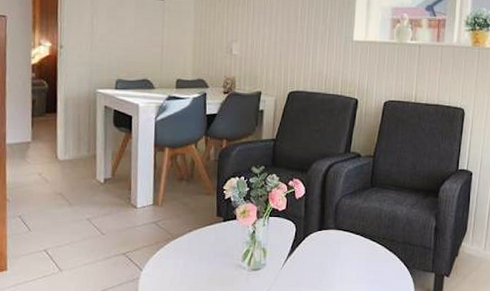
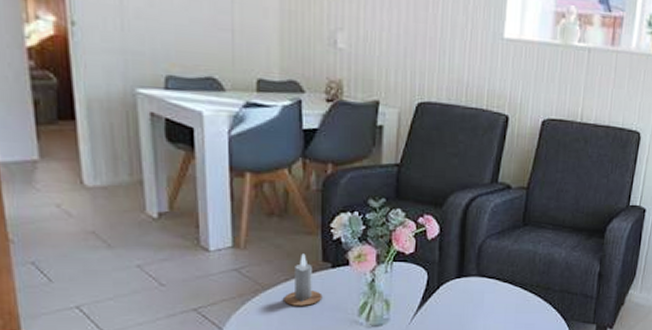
candle: none [187,210,216,252] -> present [284,254,323,306]

